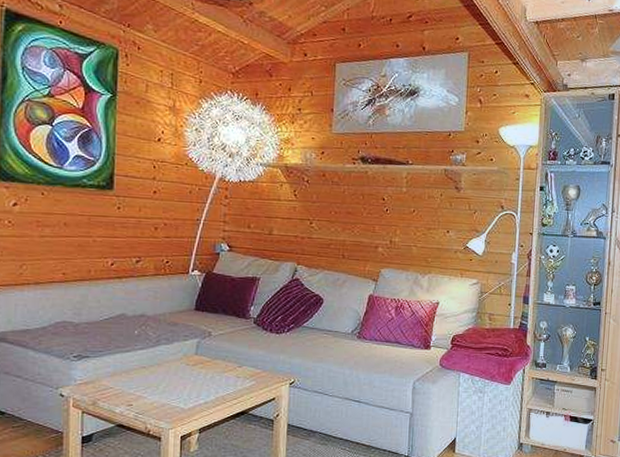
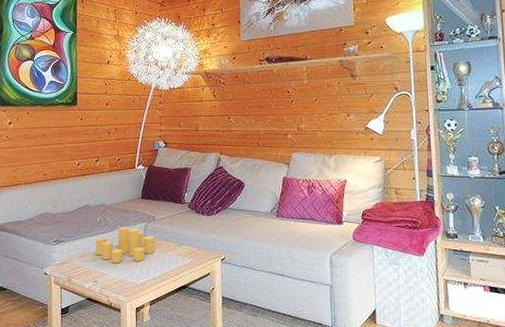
candle: none [131,341,209,385] -> present [95,226,155,264]

